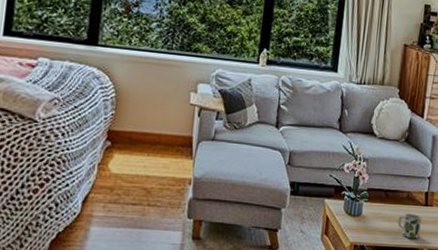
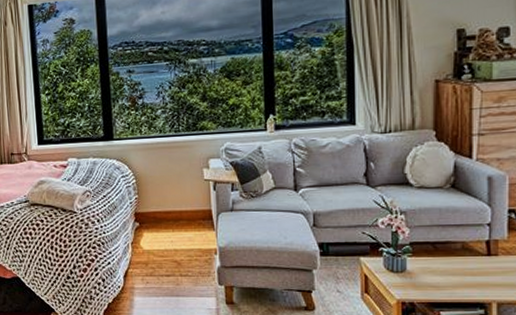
mug: present [398,214,422,239] -> none [453,266,484,293]

